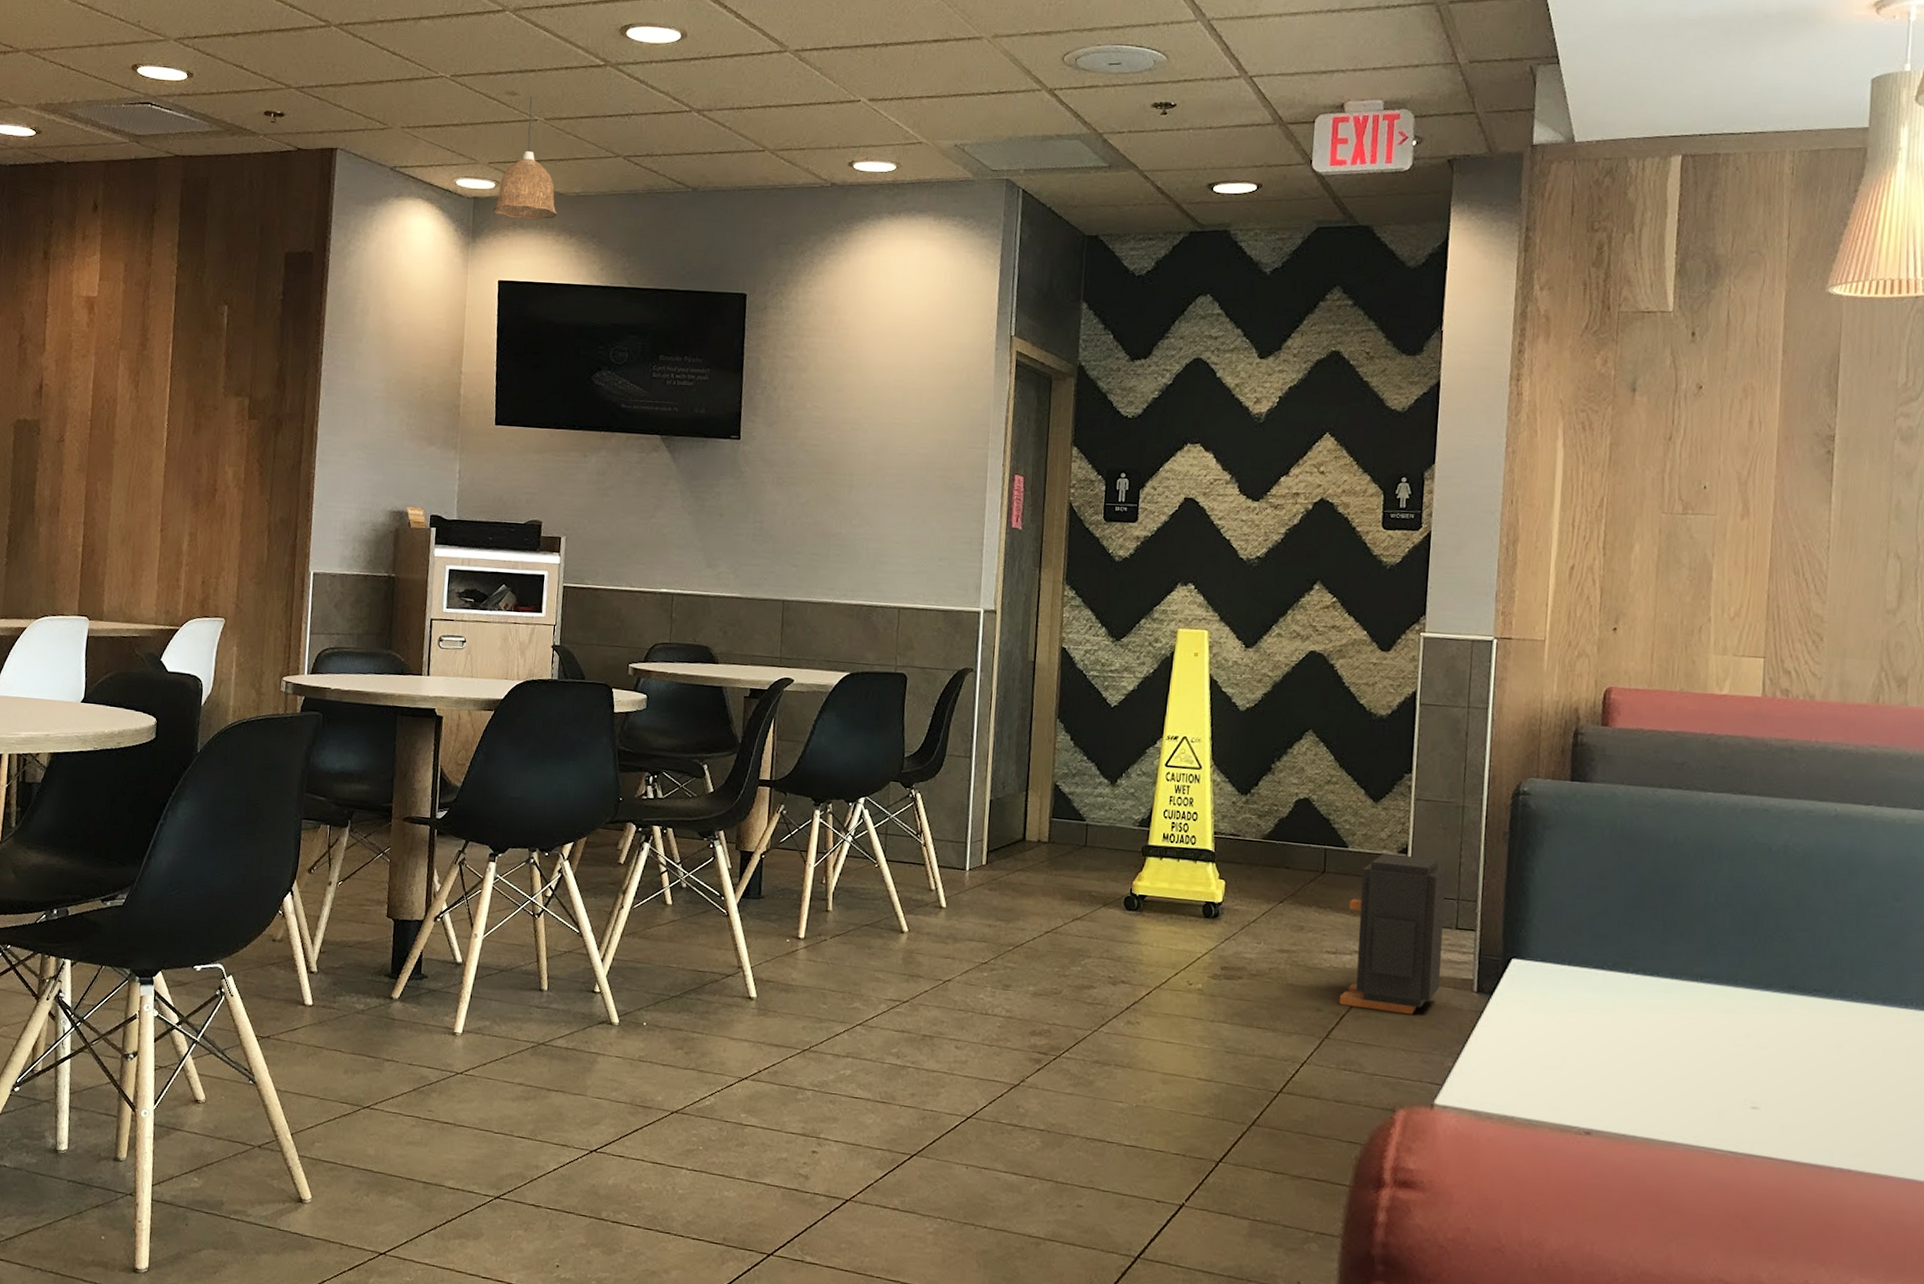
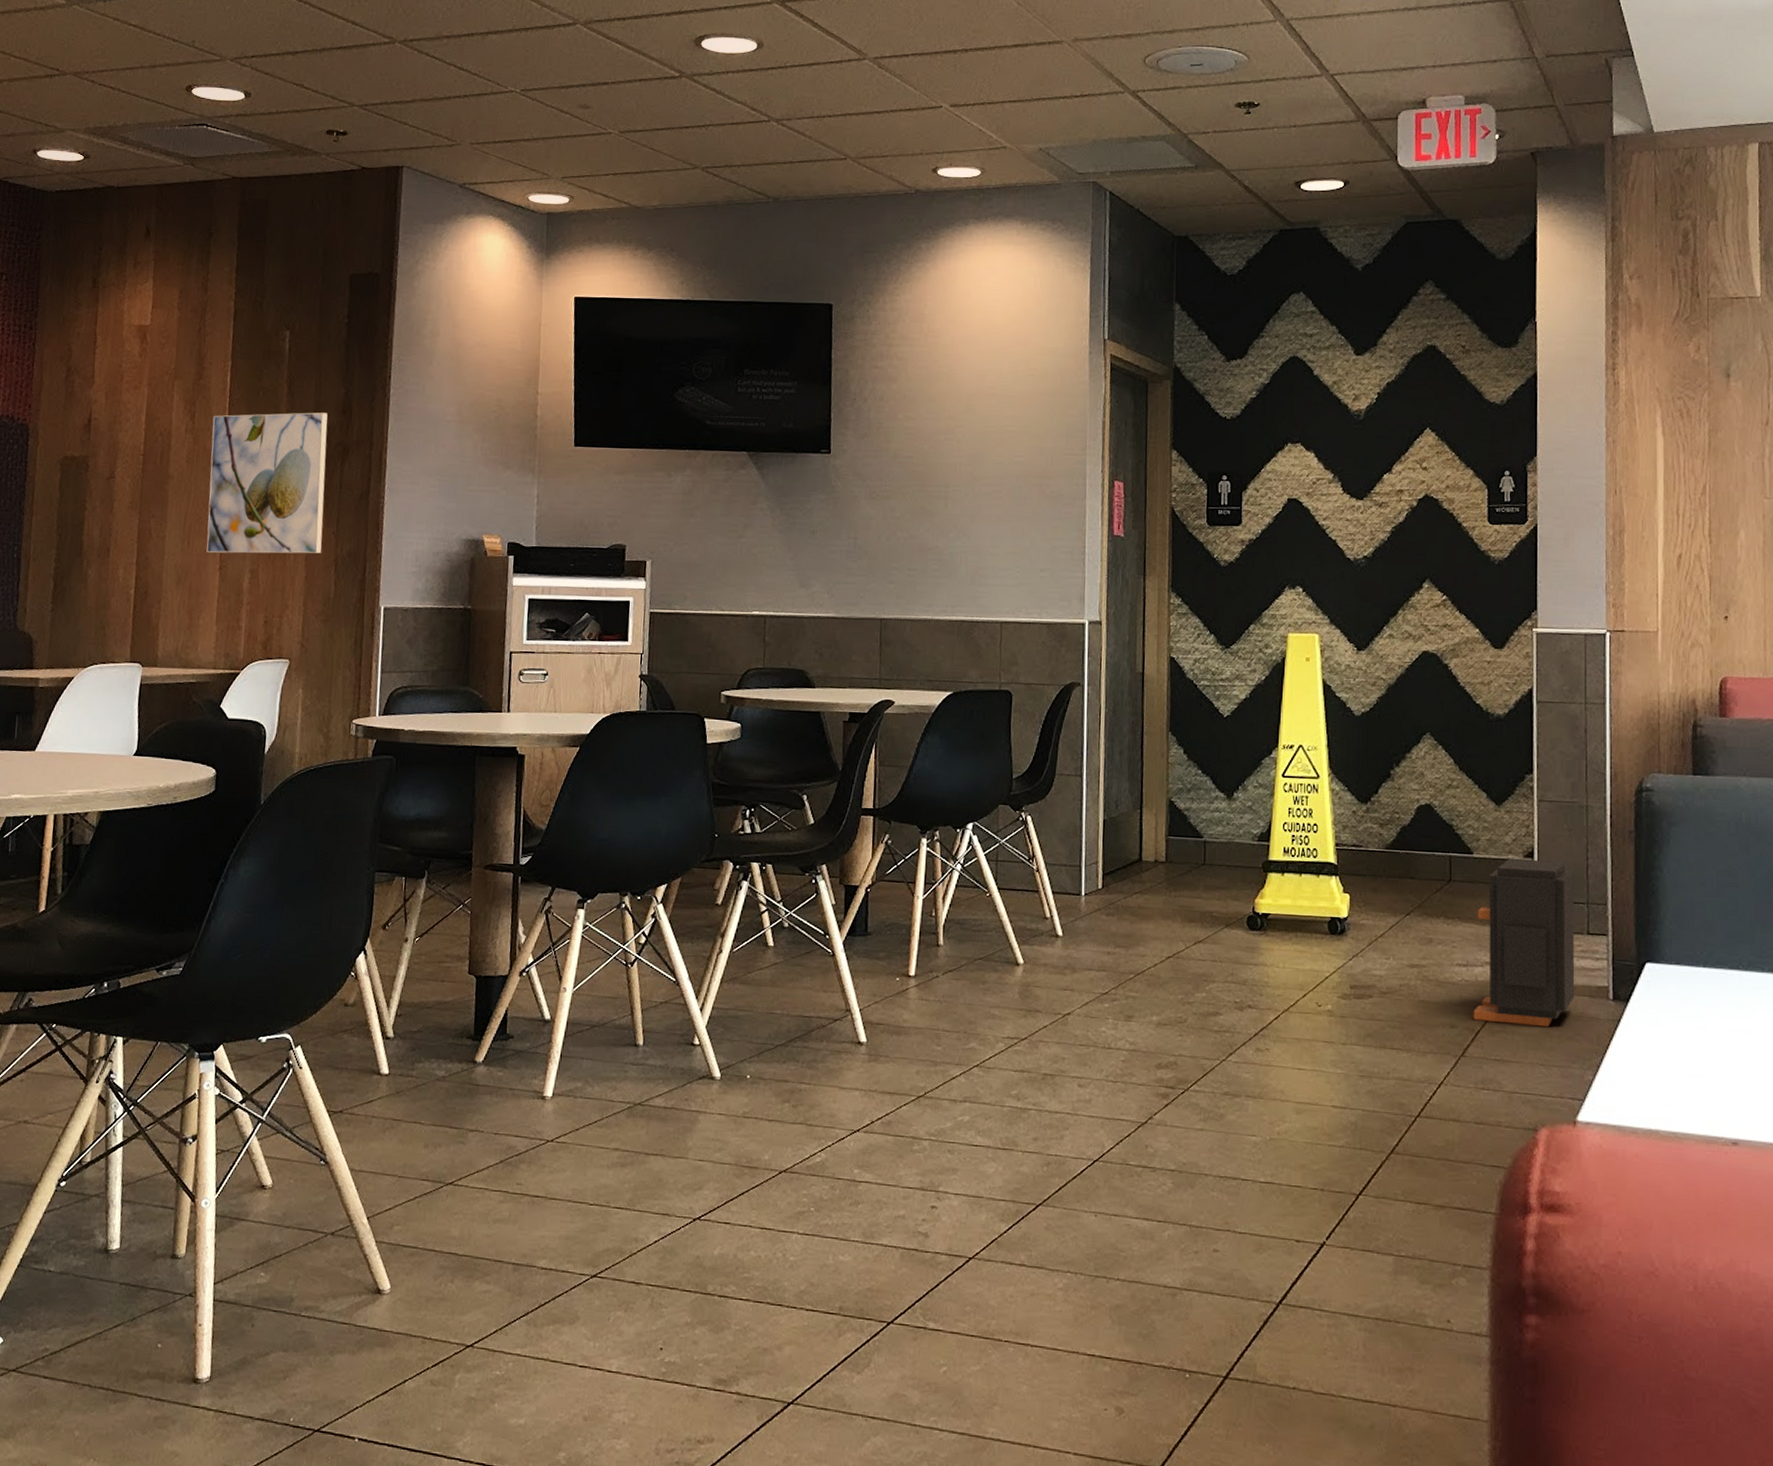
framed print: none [149,384,263,520] -> present [206,412,328,554]
pendant lamp: present [493,96,558,220] -> none [568,109,635,234]

